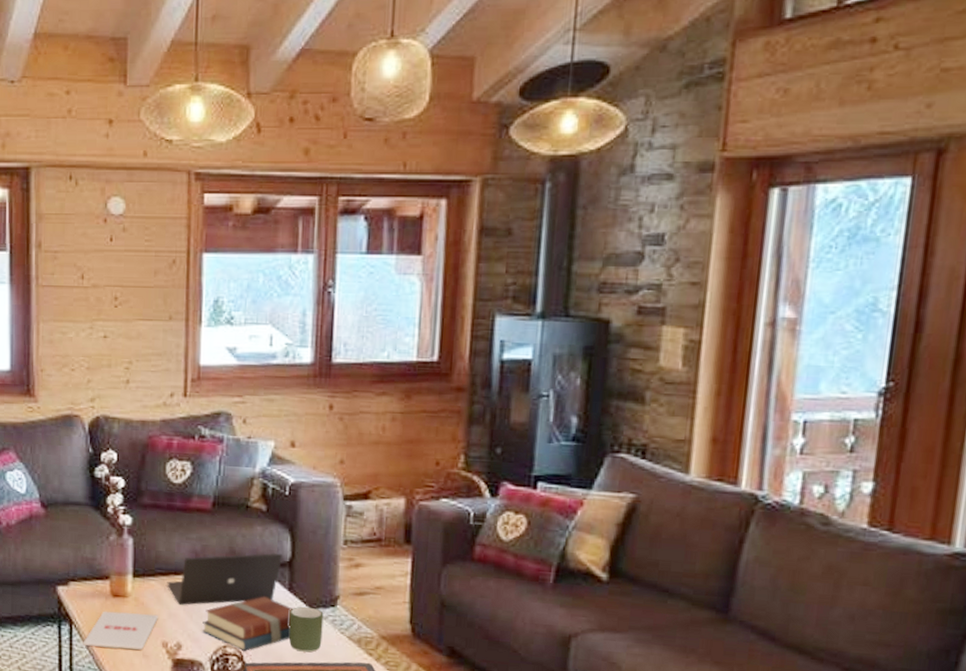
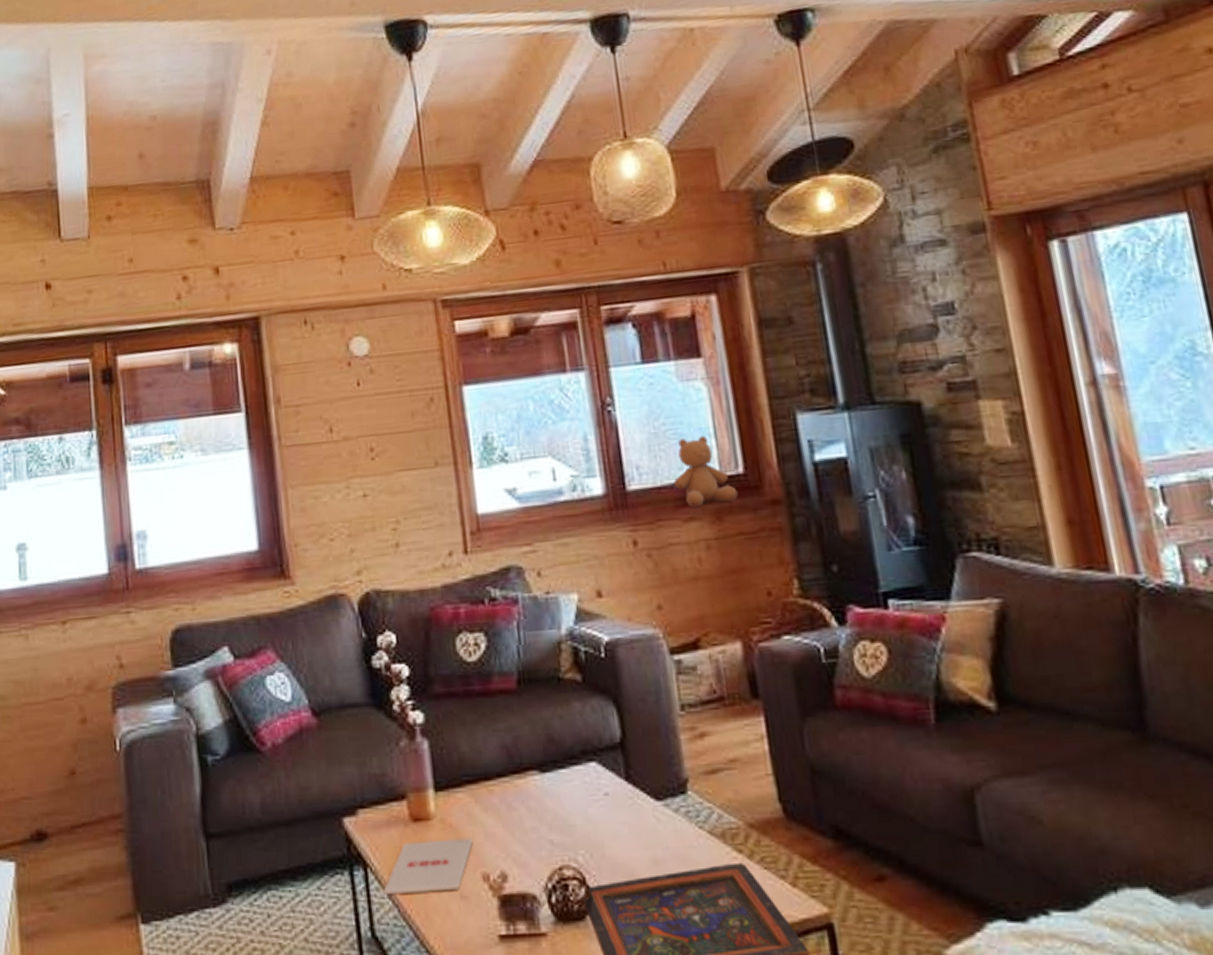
laptop: present [167,553,282,605] -> none [477,733,612,820]
books: present [202,596,293,651] -> none [528,793,640,871]
mug: present [288,606,324,653] -> none [632,798,679,861]
teddy bear: none [375,324,429,385] -> present [674,435,738,509]

